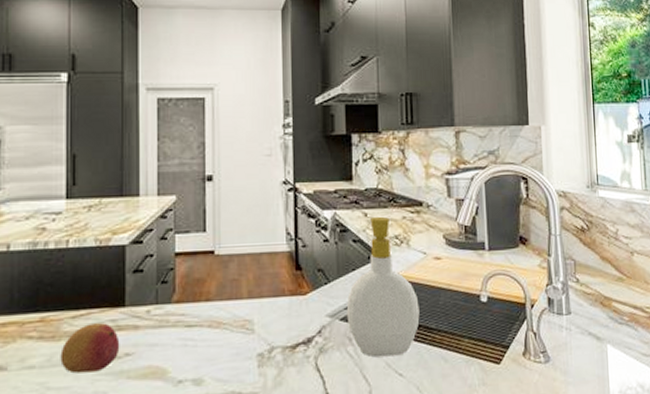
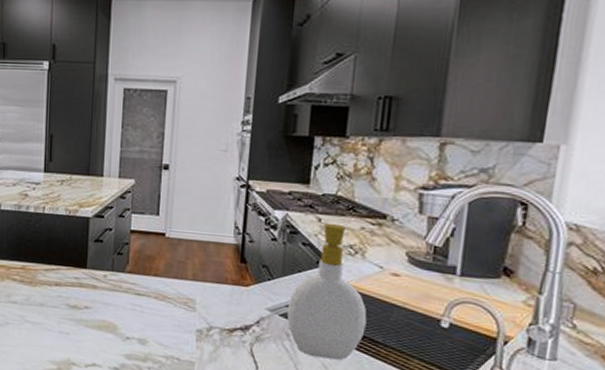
fruit: present [60,323,120,374] -> none [35,277,81,316]

